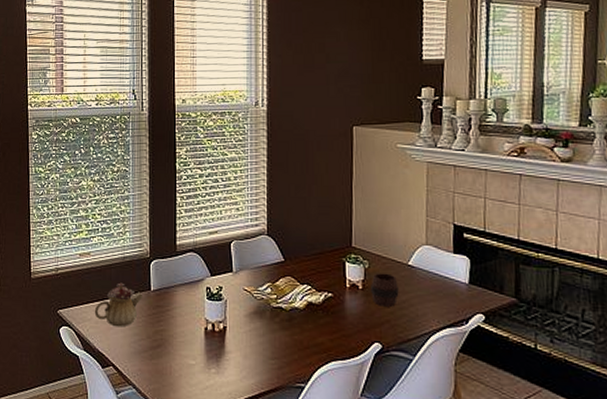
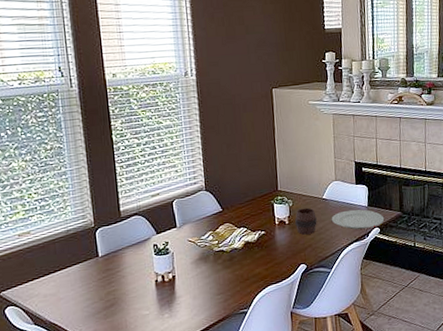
teapot: present [94,282,142,327] -> none [41,254,91,297]
plate: none [417,284,492,313] -> present [331,209,385,230]

